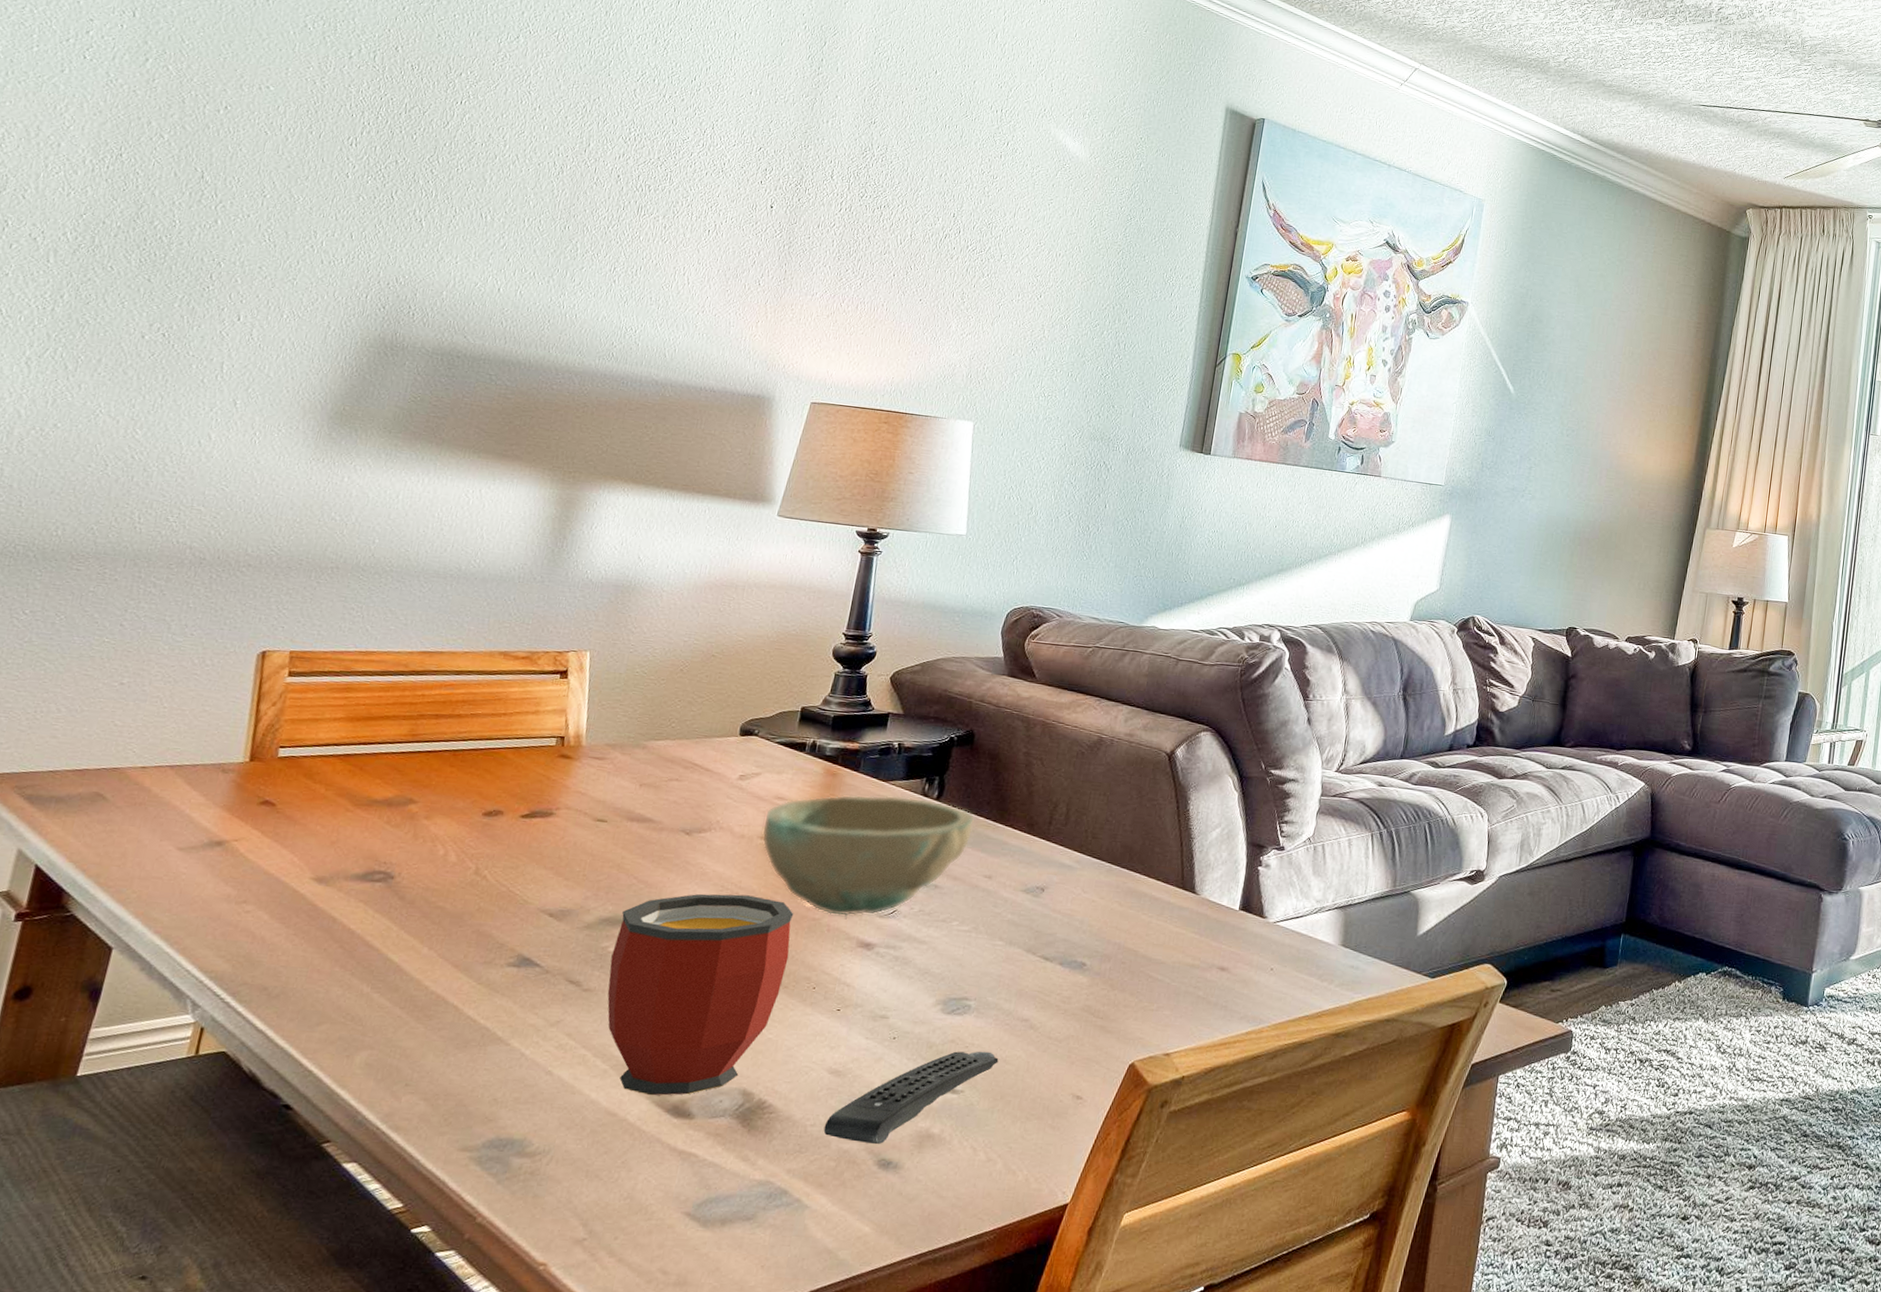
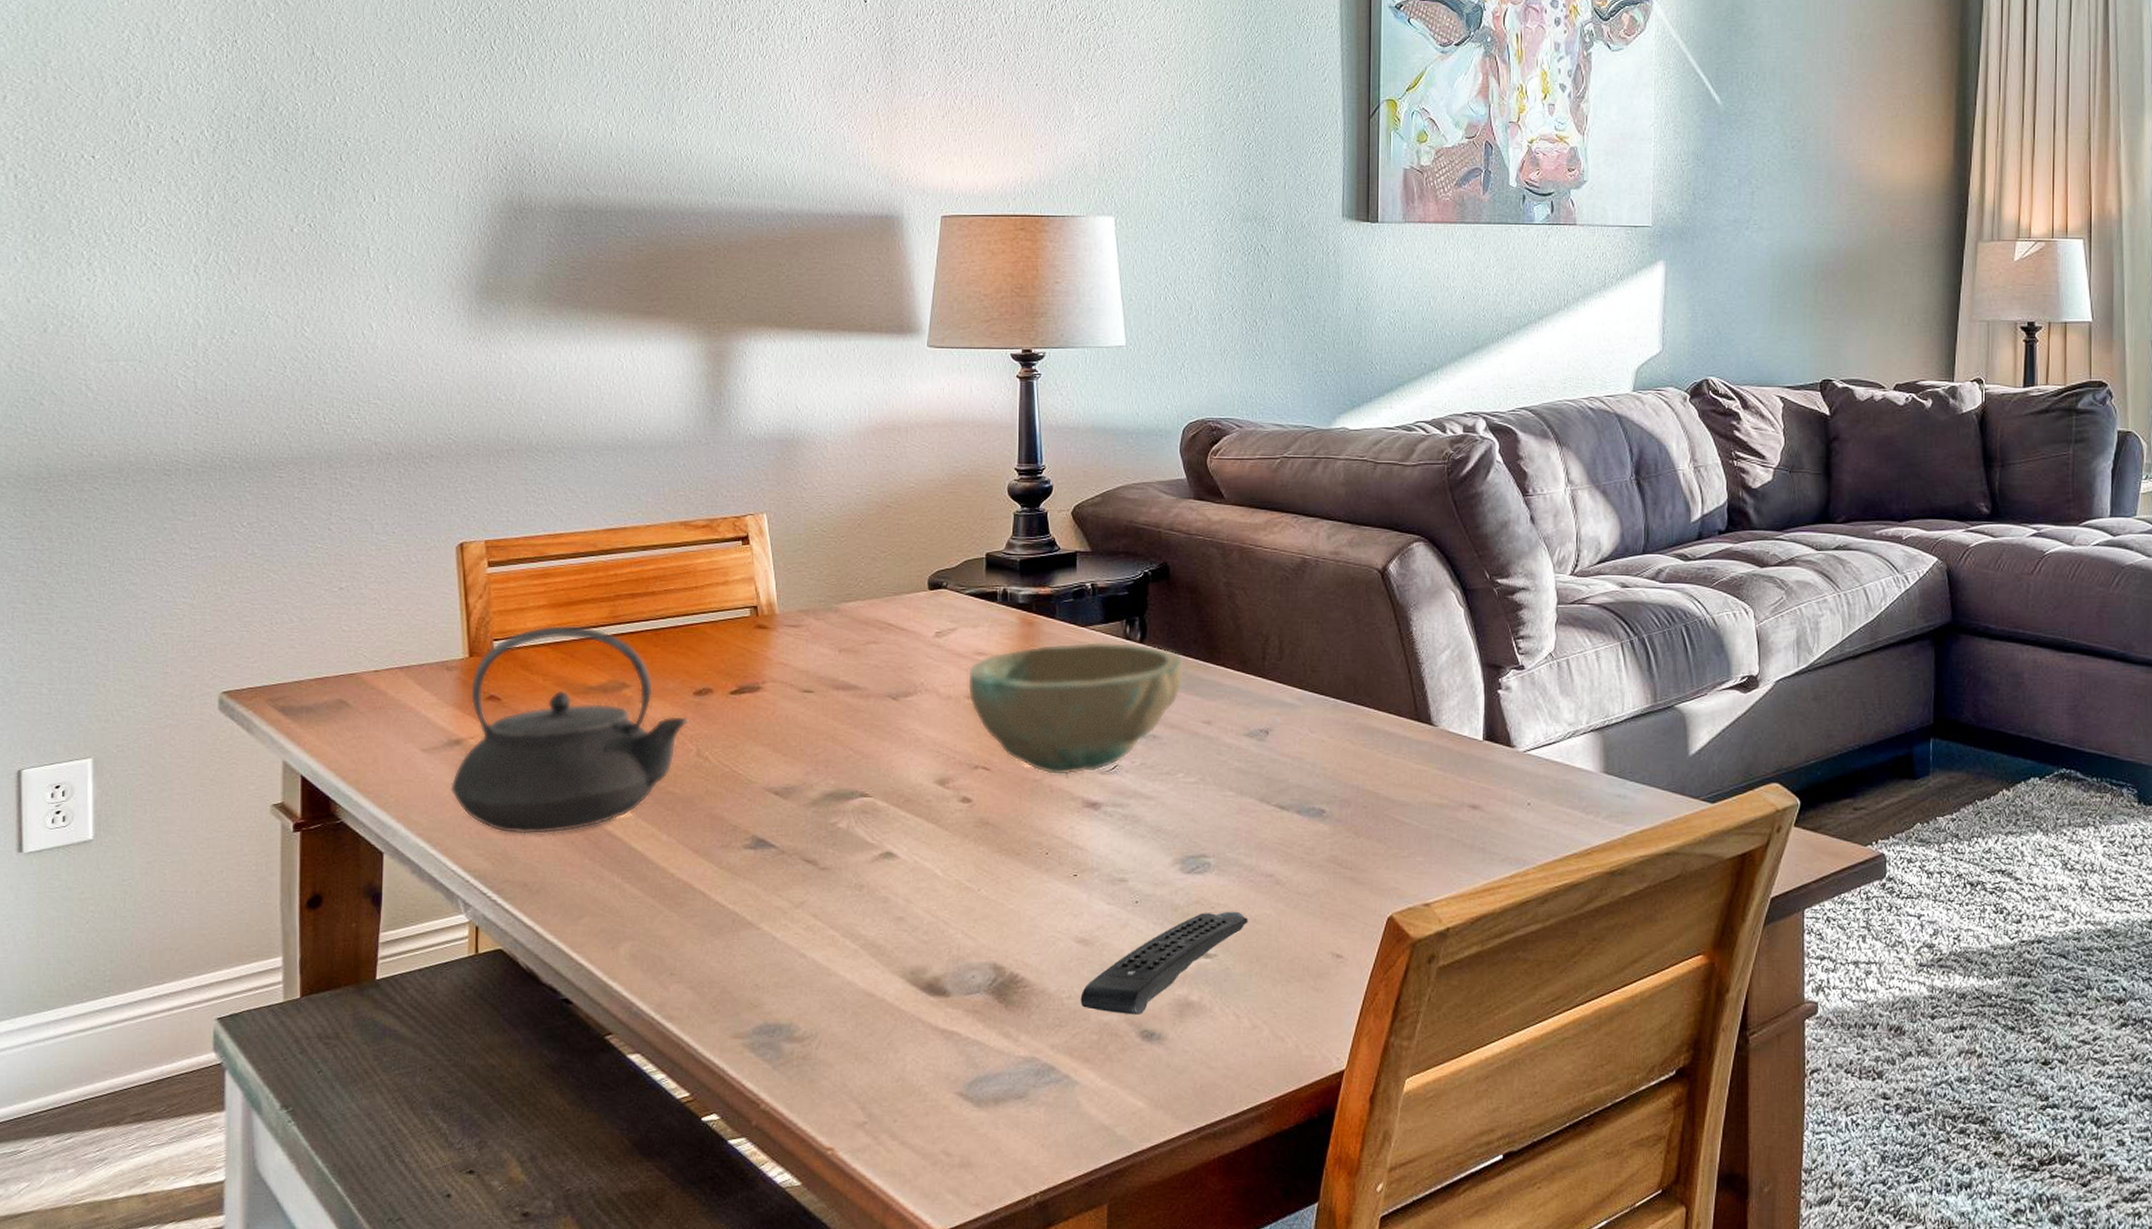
teapot: none [201,737,473,940] -> present [449,624,689,835]
mug: present [607,893,794,1096] -> none [842,759,1016,974]

